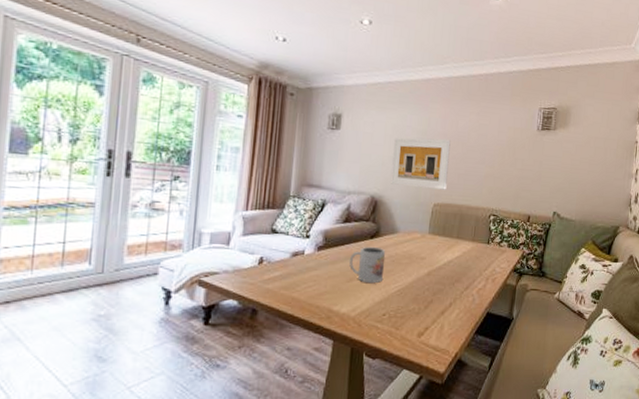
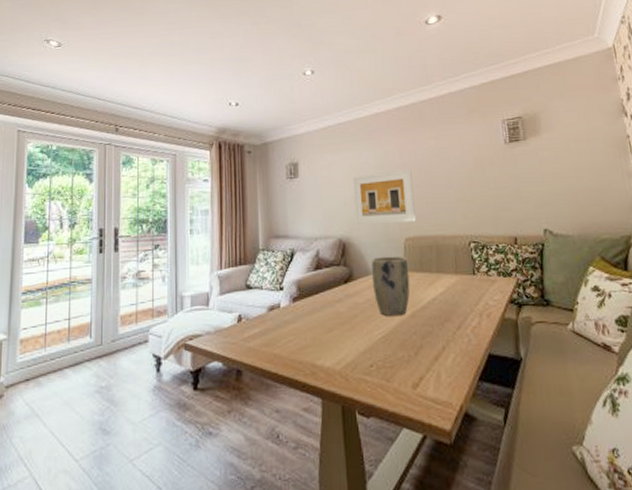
mug: present [350,246,386,284] -> none [326,291,365,332]
plant pot: none [396,217,433,274] -> present [371,256,410,317]

